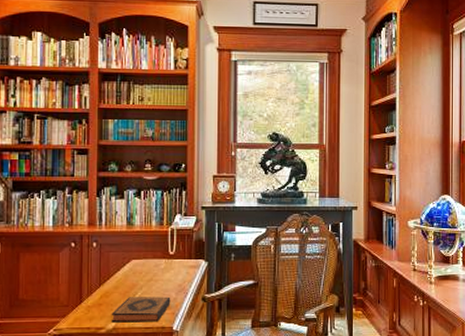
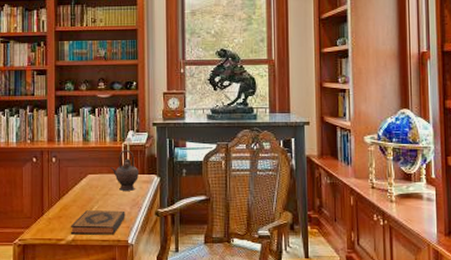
teapot: none [156,234,185,276] -> present [110,150,139,191]

